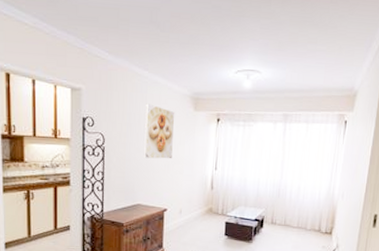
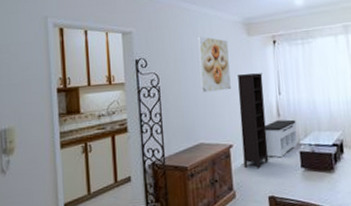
bookcase: none [175,146,203,233] -> present [236,73,269,169]
bench: none [197,192,227,225] -> present [264,119,298,158]

